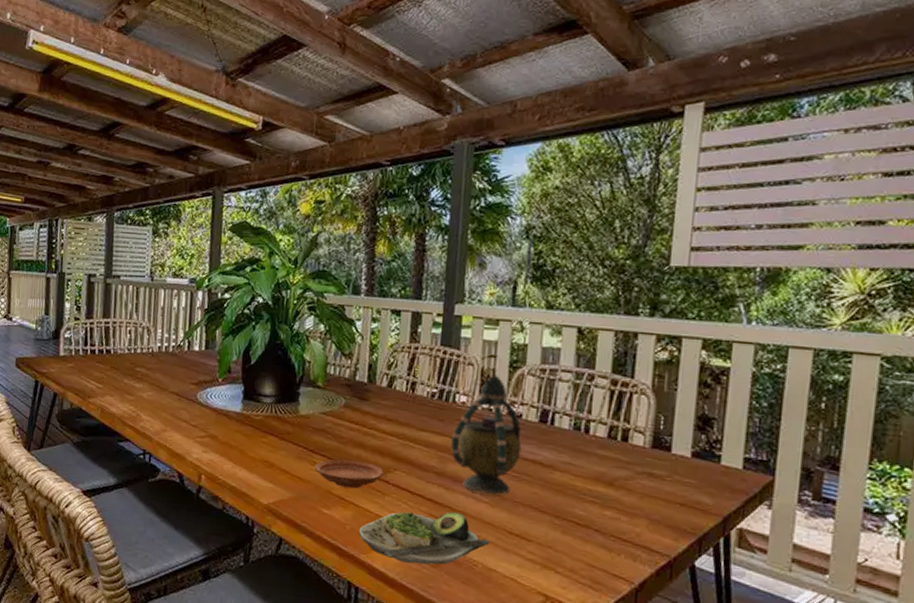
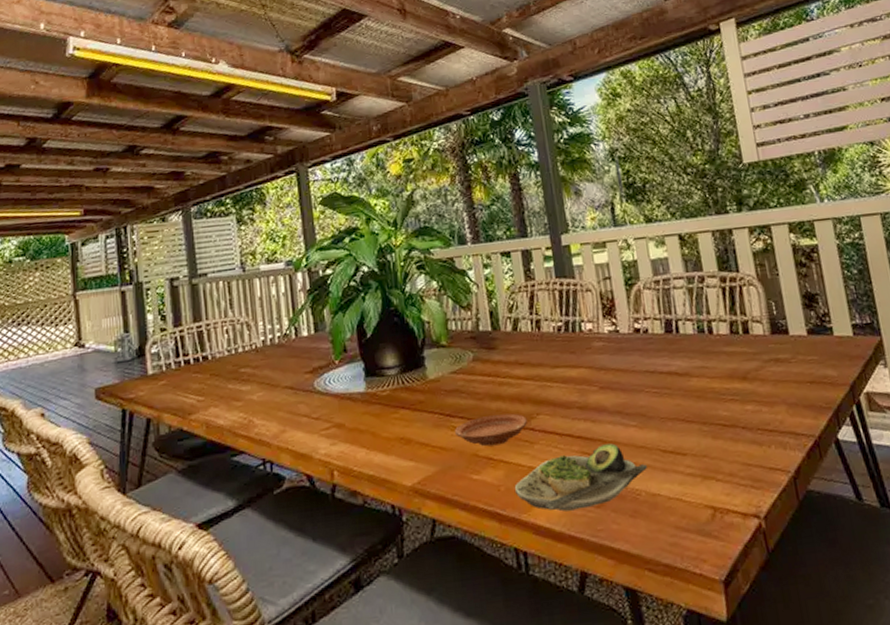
teapot: present [451,374,522,495] -> none [586,295,656,418]

